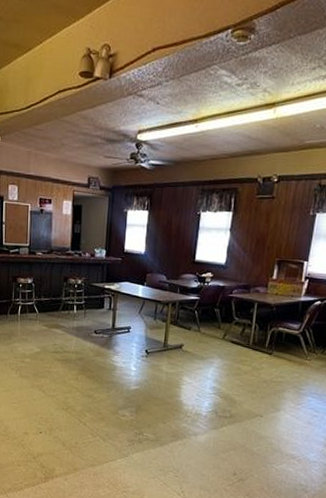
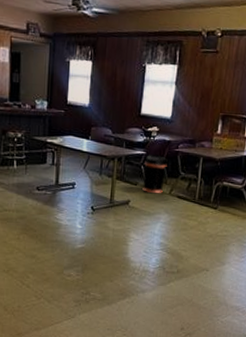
trash can: none [196,300,221,339] -> present [142,155,167,194]

